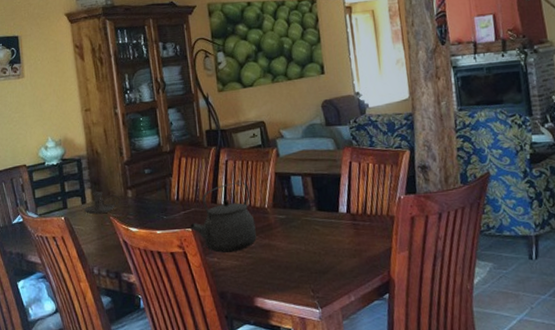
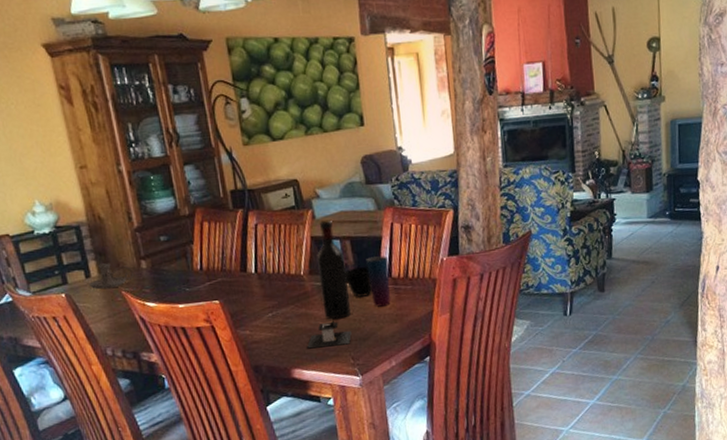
tea kettle: present [190,182,257,253] -> none [217,248,292,325]
architectural model: none [270,253,312,278] -> present [307,321,352,348]
wine bottle: none [280,158,311,252] -> present [317,220,351,320]
cup: none [306,201,332,231] -> present [345,266,372,297]
cup: none [326,192,350,241] -> present [366,256,391,307]

